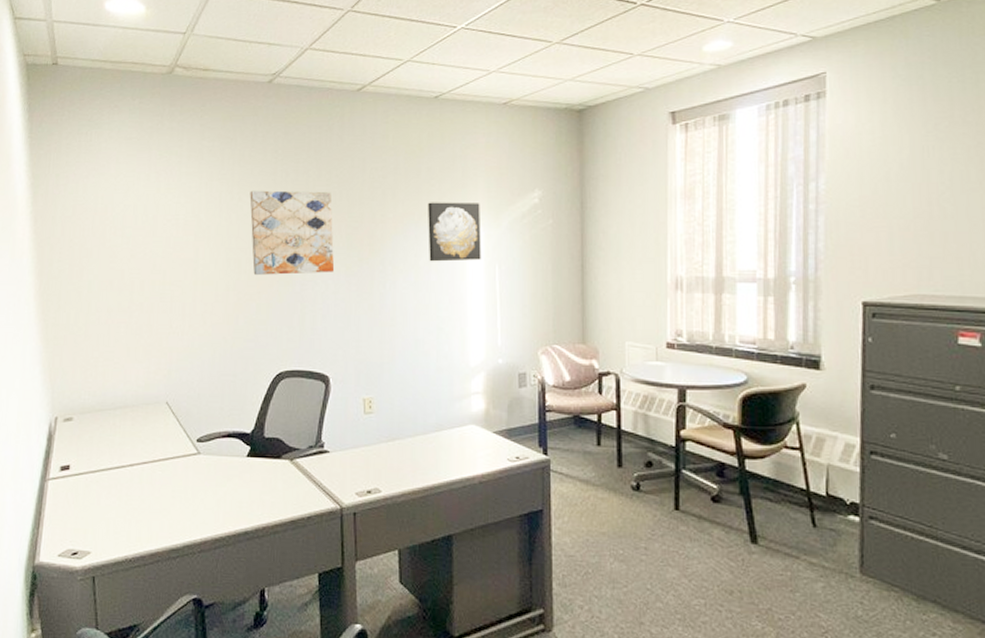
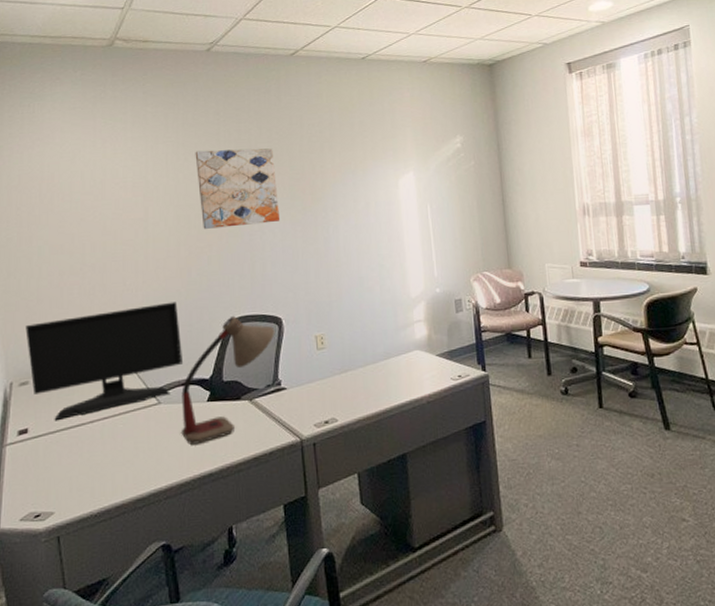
computer monitor: none [72,349,226,461] -> present [25,302,184,421]
desk lamp: none [219,369,321,500] -> present [181,315,275,445]
wall art: present [428,202,481,262] -> none [363,150,414,206]

